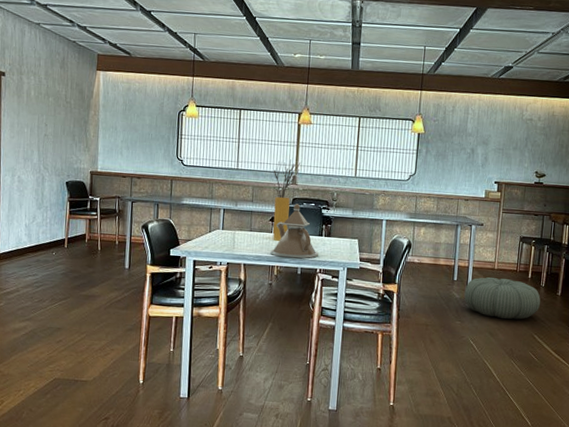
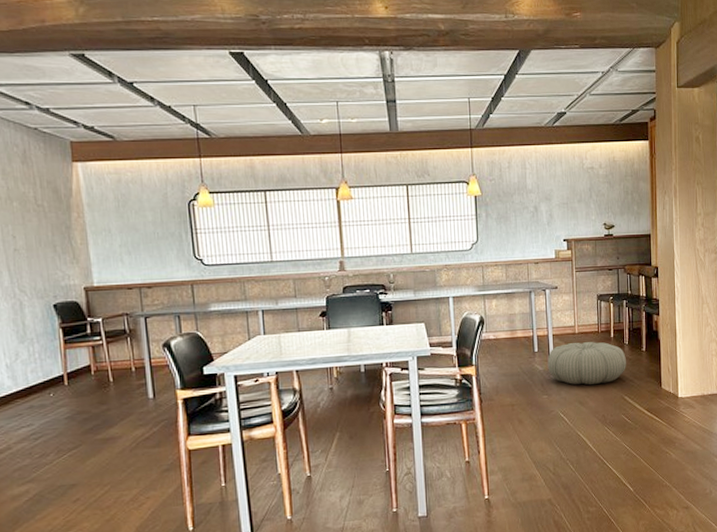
teapot: present [270,203,318,259] -> none [326,292,382,356]
vase: present [273,159,301,241] -> none [315,242,347,338]

